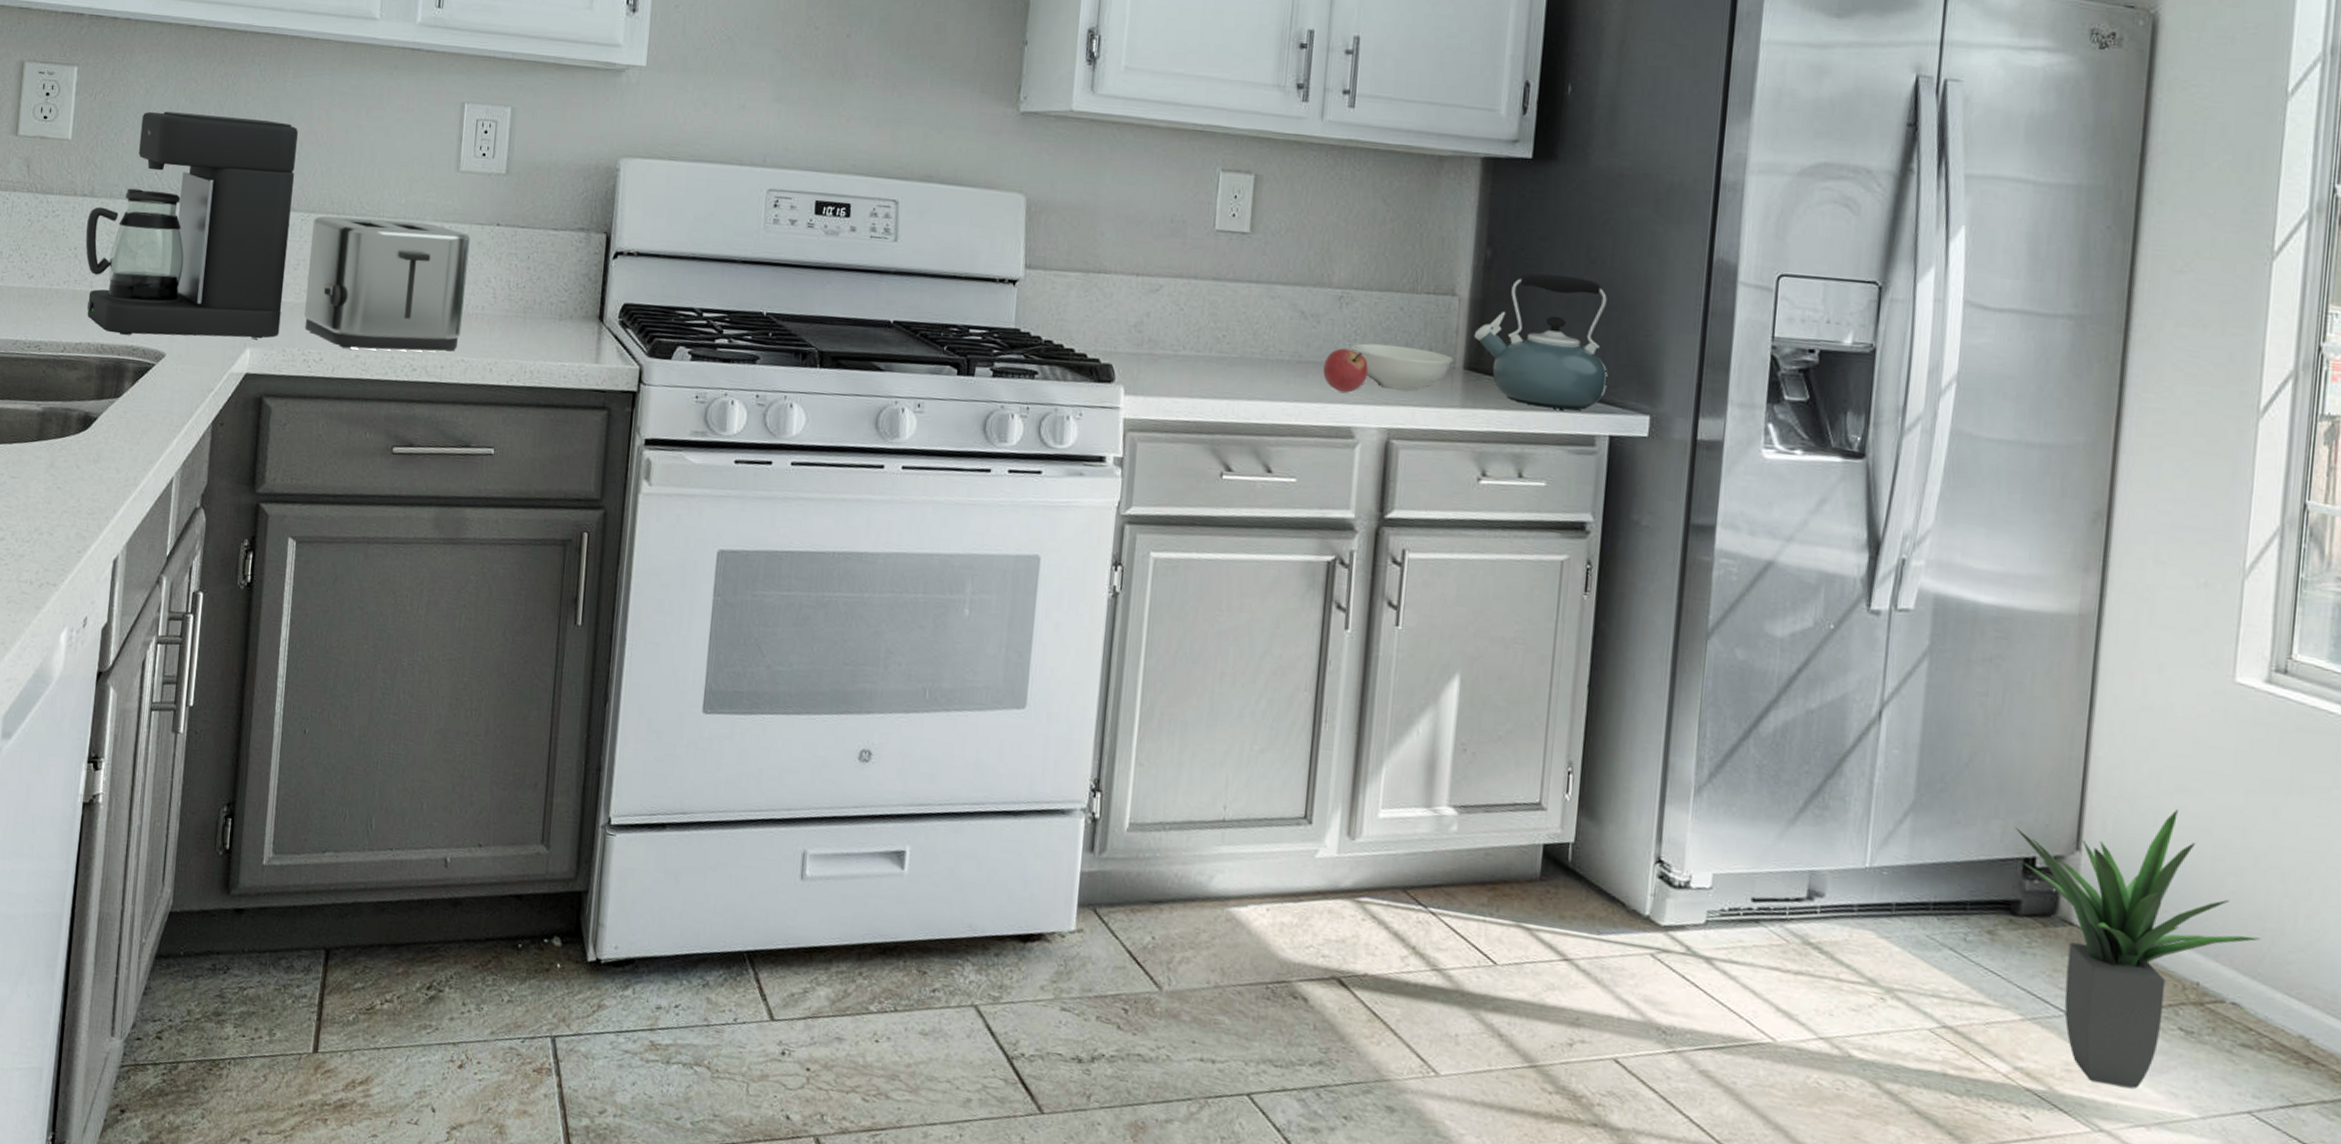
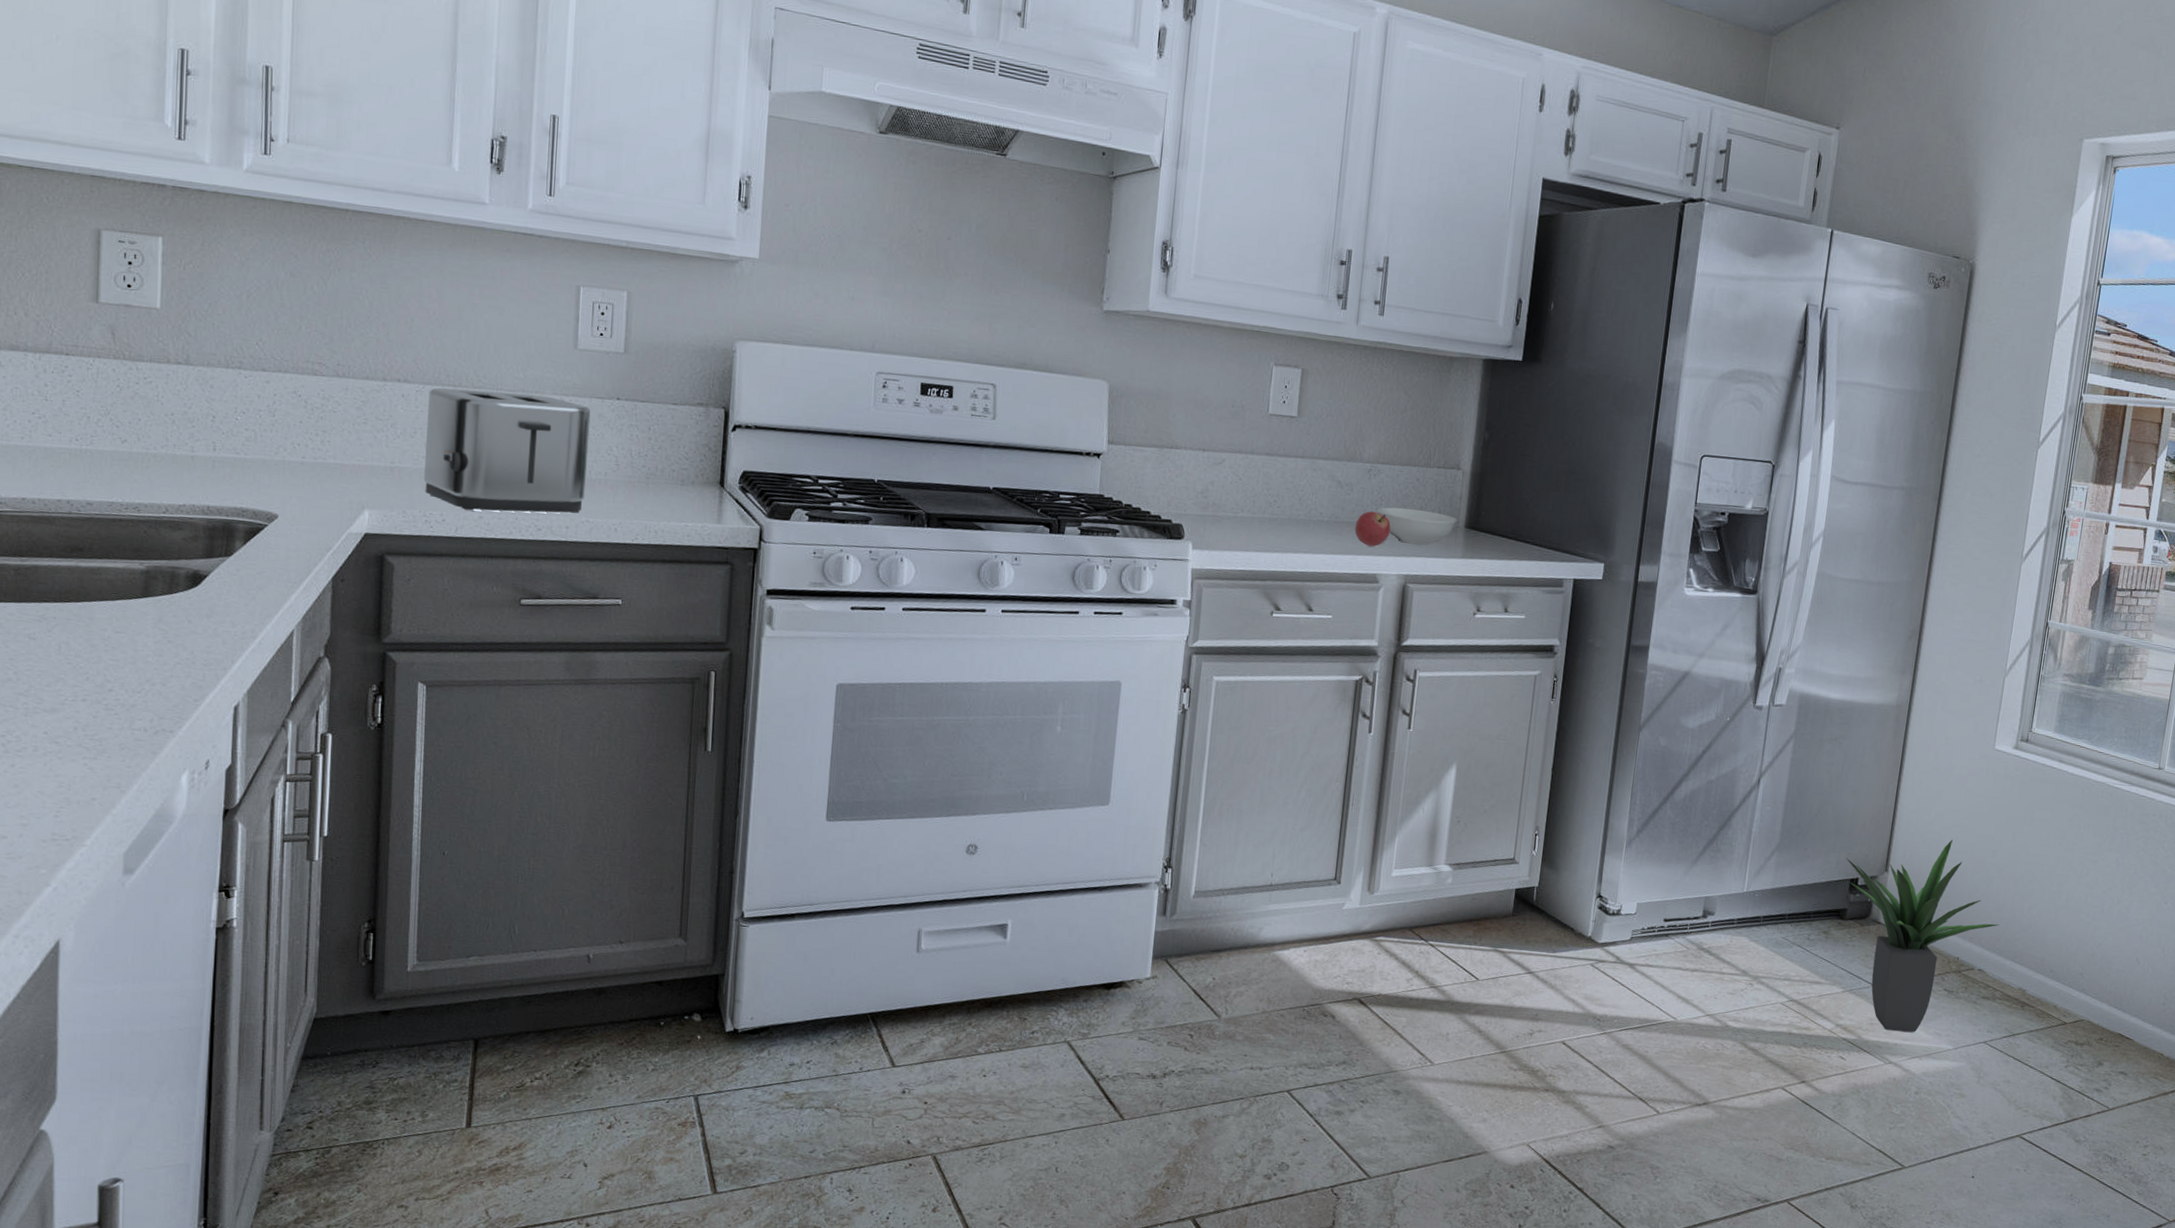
coffee maker: present [85,111,298,339] -> none [182,284,408,502]
kettle: present [1474,273,1608,410] -> none [1473,452,1576,560]

